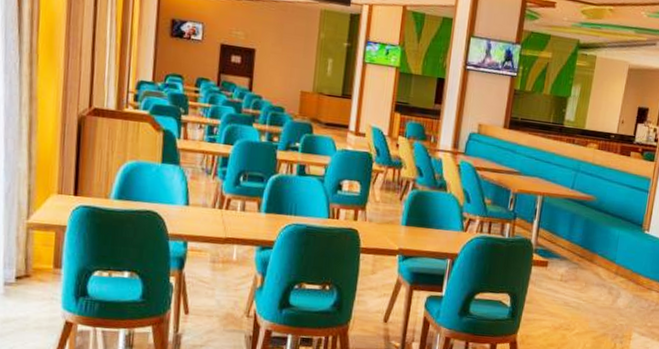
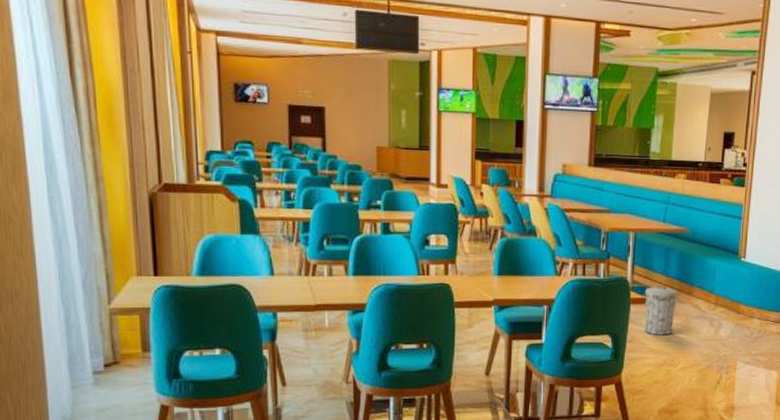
trash can: none [544,250,579,300] -> present [645,286,677,336]

